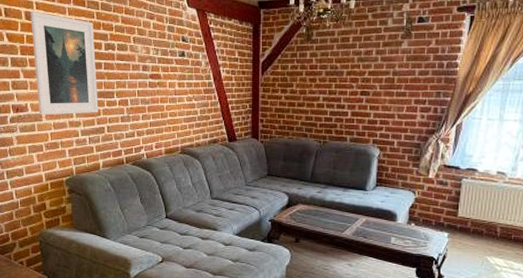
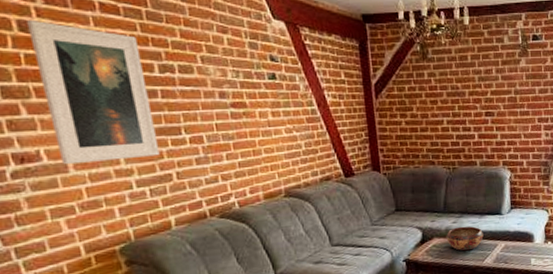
decorative bowl: none [310,197,346,220] -> present [446,226,484,251]

